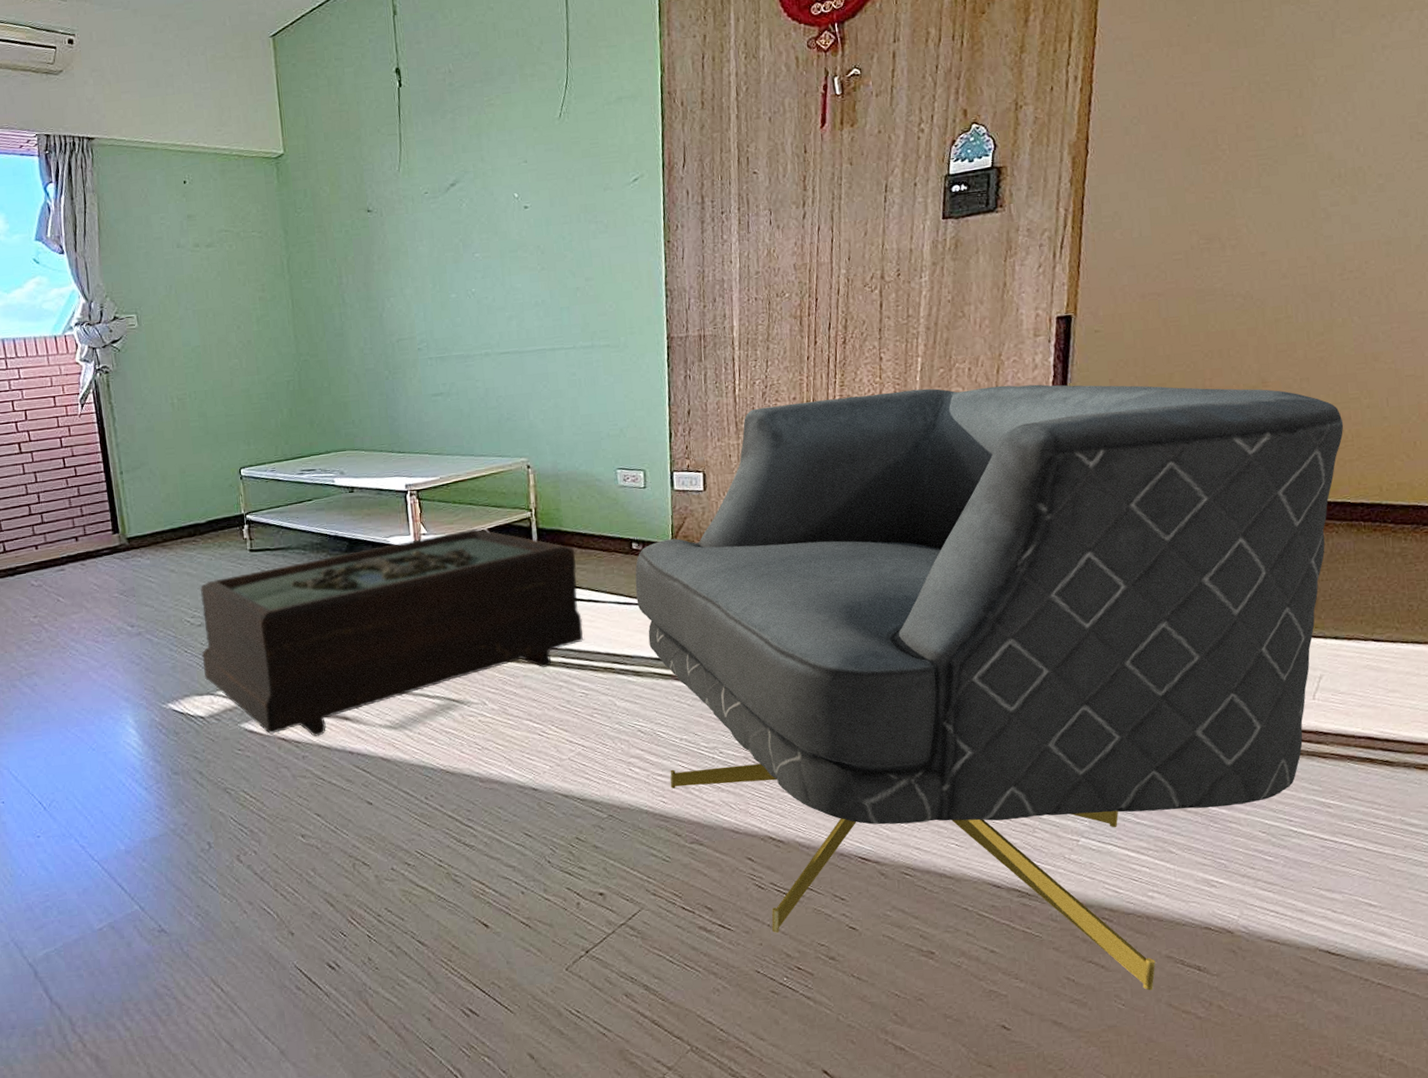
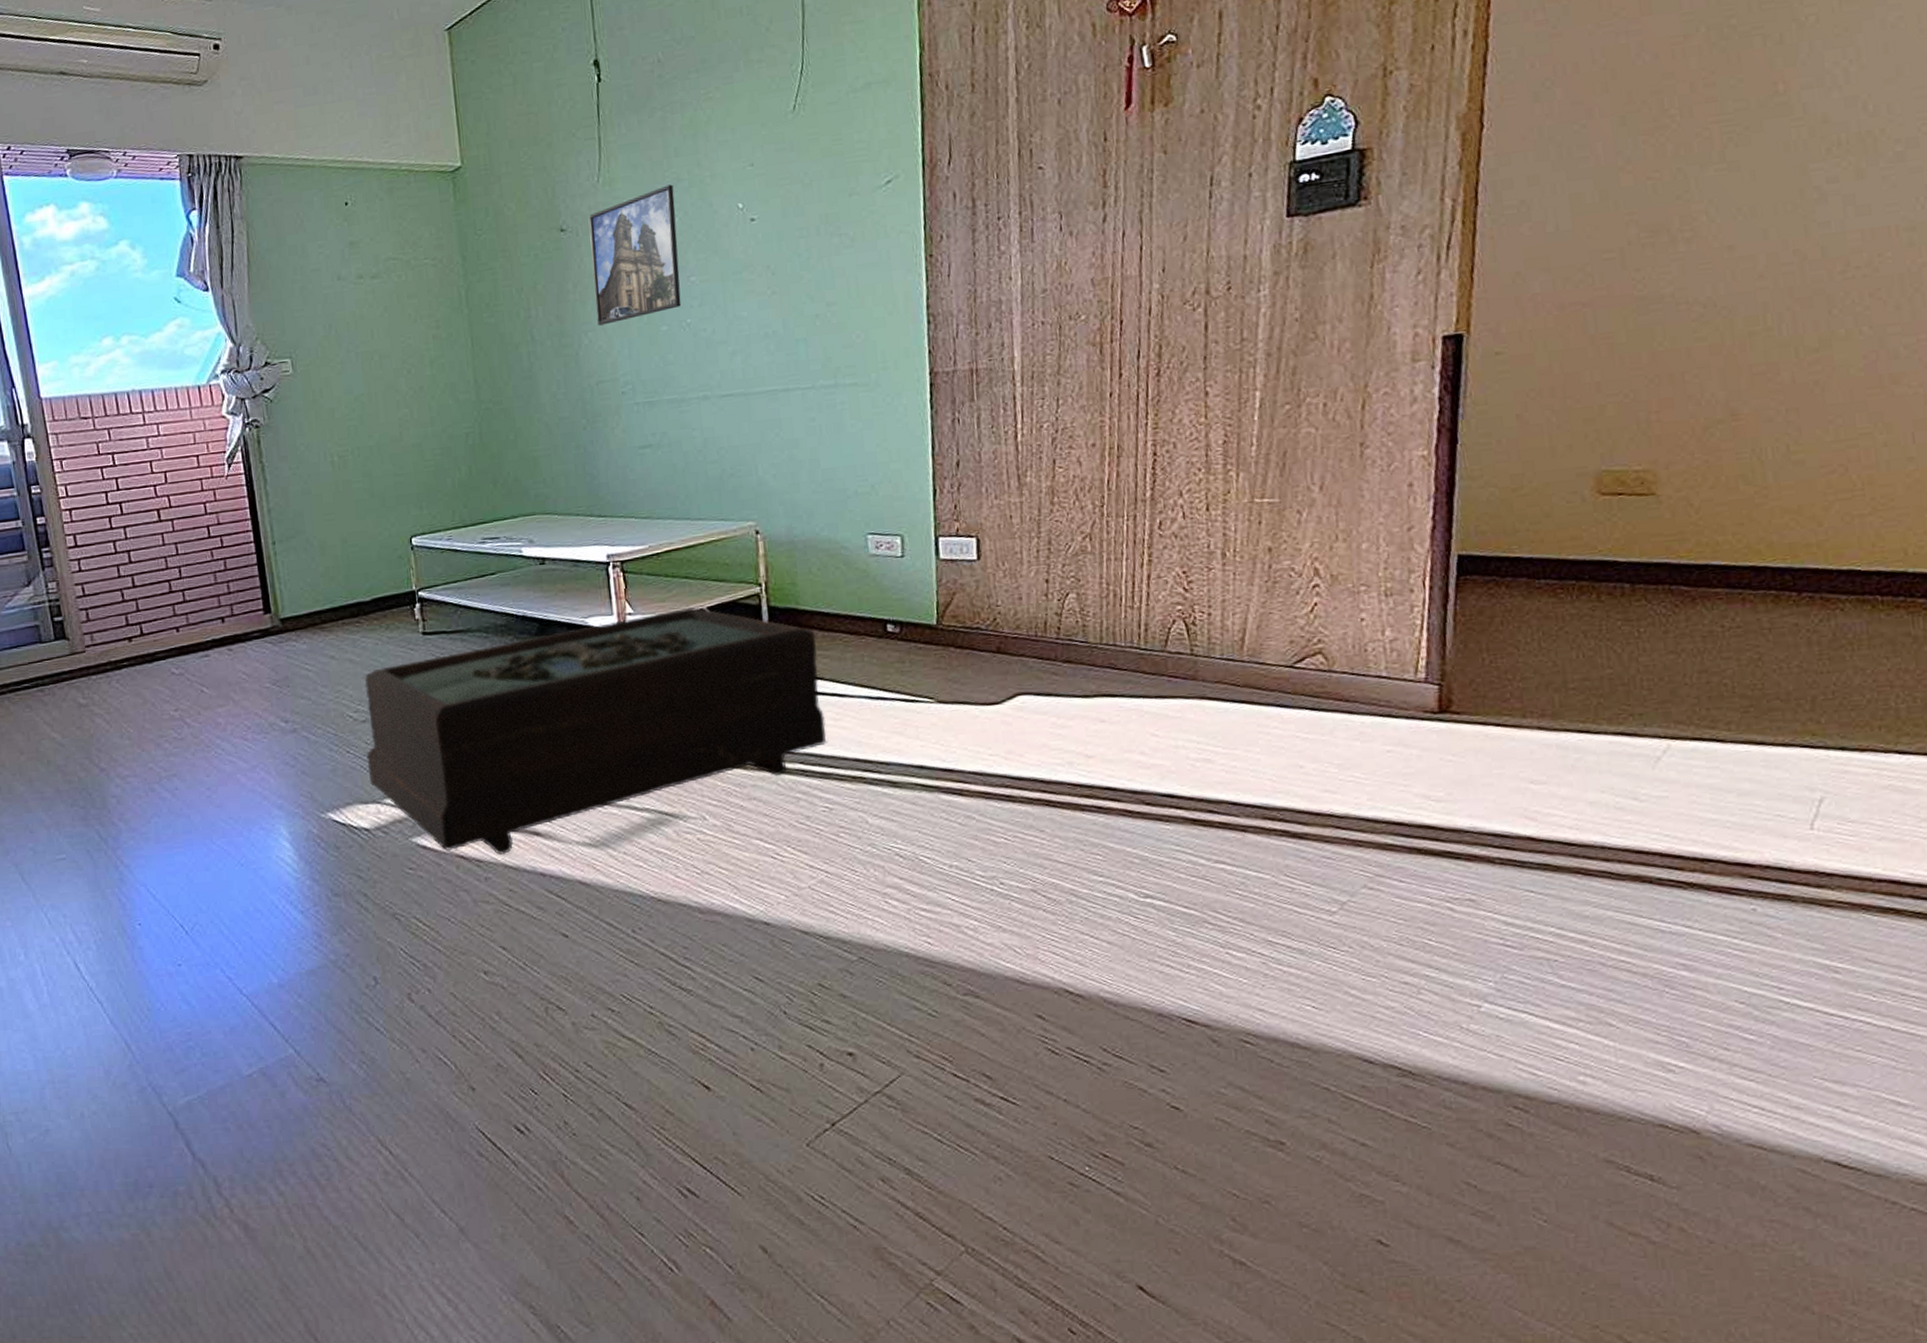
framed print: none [391,175,468,292] -> present [588,184,682,326]
armchair: present [635,384,1344,991] -> none [890,421,1850,1204]

